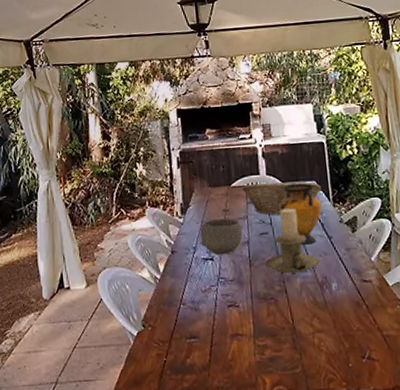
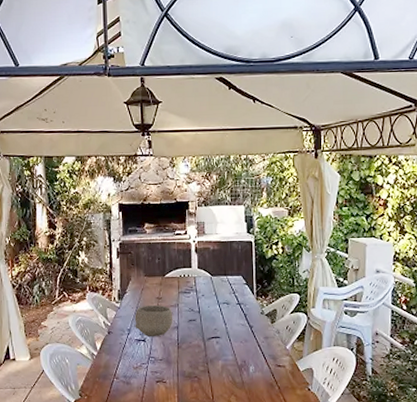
fruit basket: present [241,180,321,215] -> none [174,273,247,304]
candle holder: present [265,208,320,273] -> none [192,299,240,356]
vase: present [279,183,322,245] -> none [208,277,246,332]

